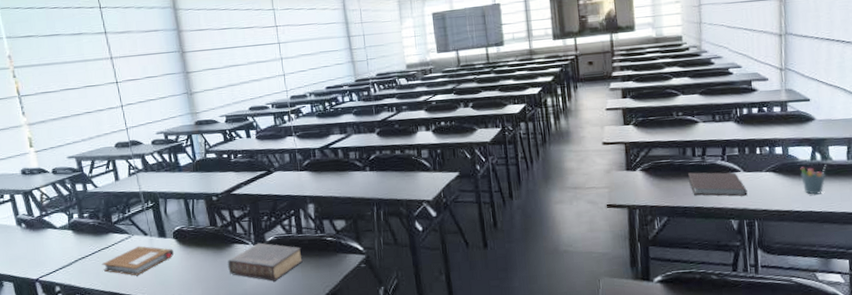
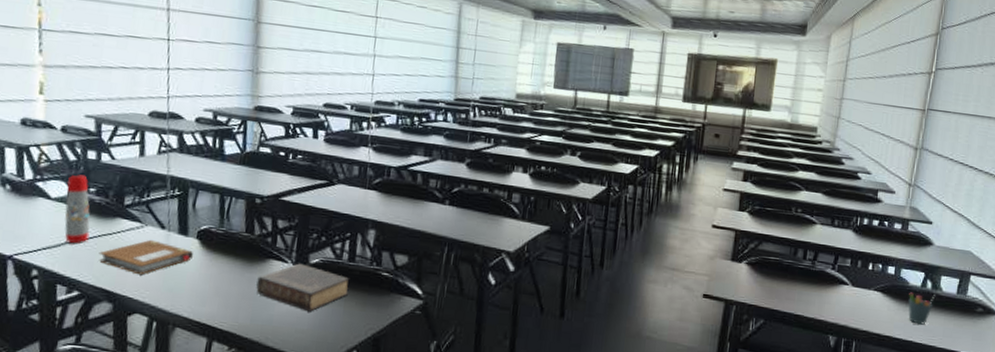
water bottle: none [66,204,92,261] -> present [64,174,90,244]
notebook: present [688,172,748,196] -> none [793,276,852,312]

